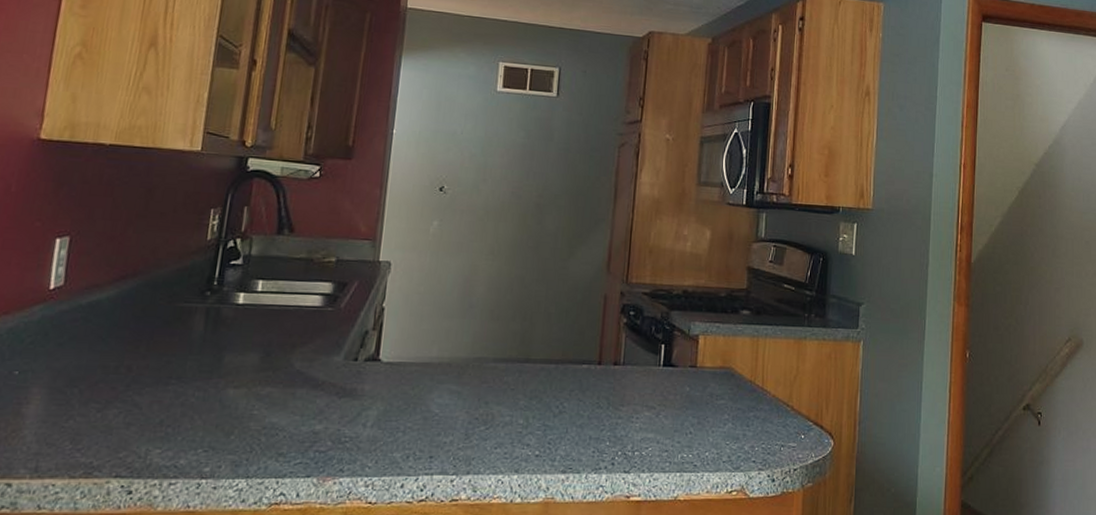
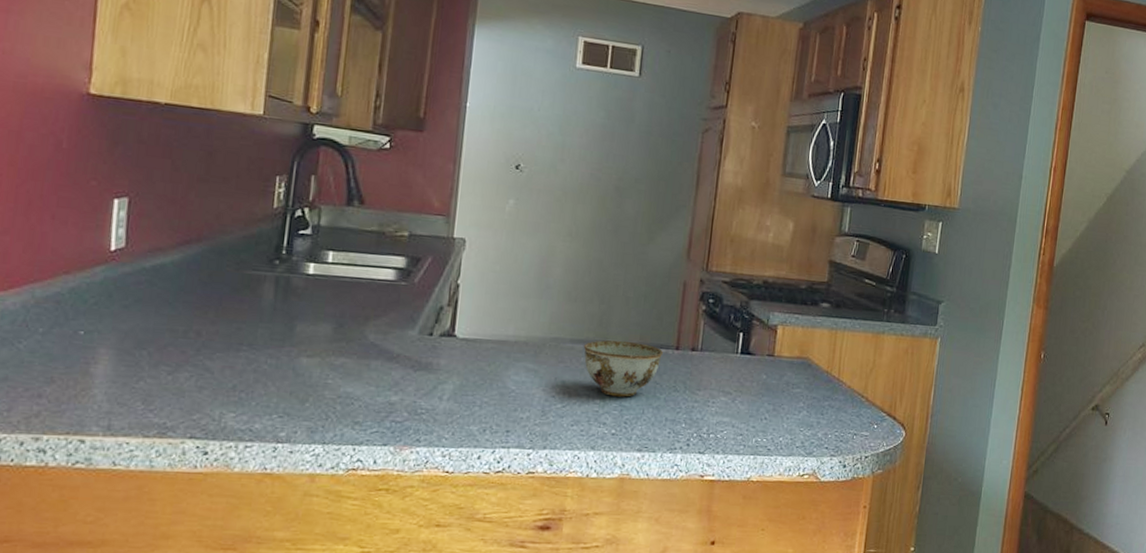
bowl: none [507,357,585,416] -> present [584,340,663,397]

